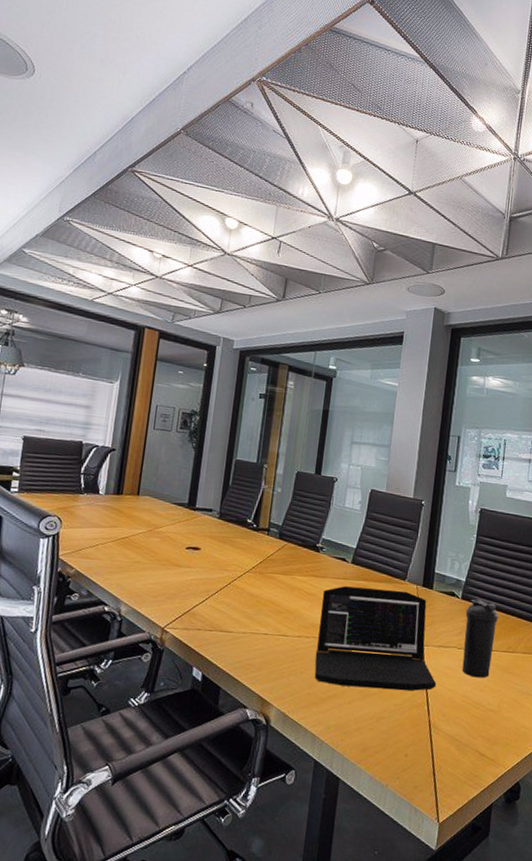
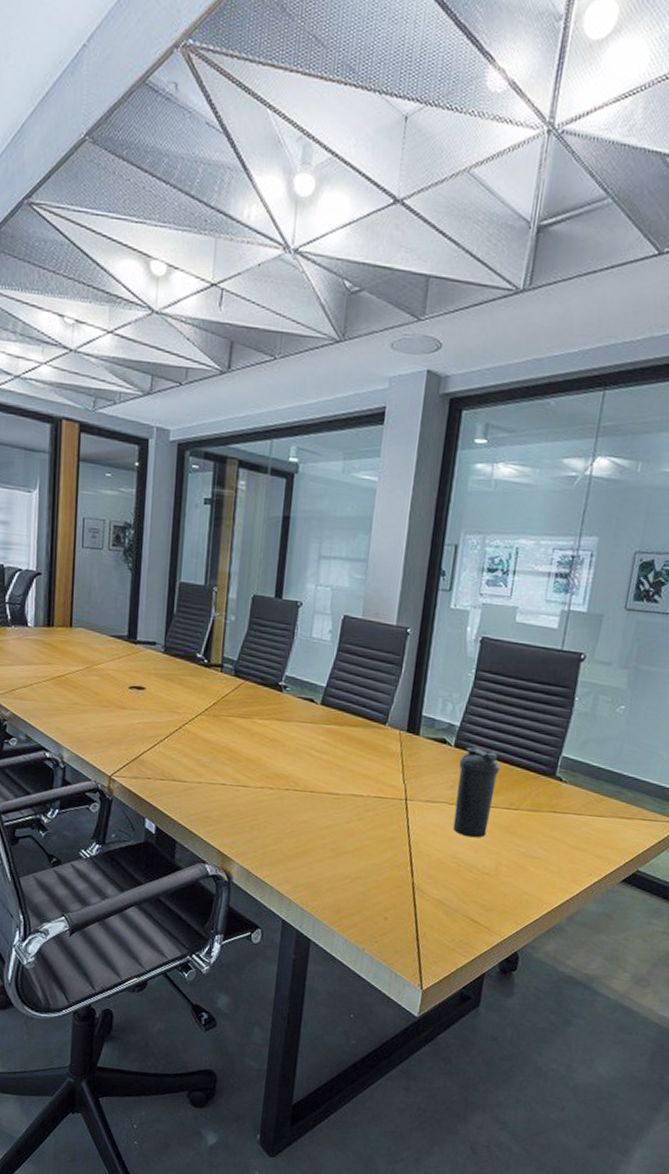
laptop: present [314,586,437,691] -> none [280,731,422,851]

